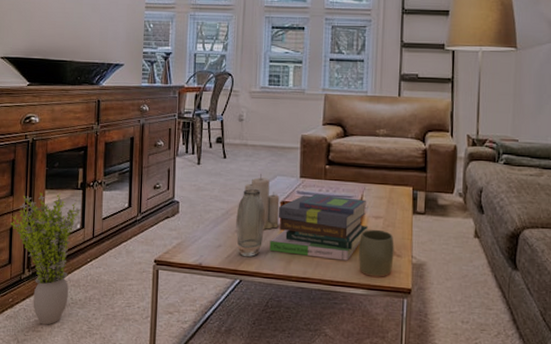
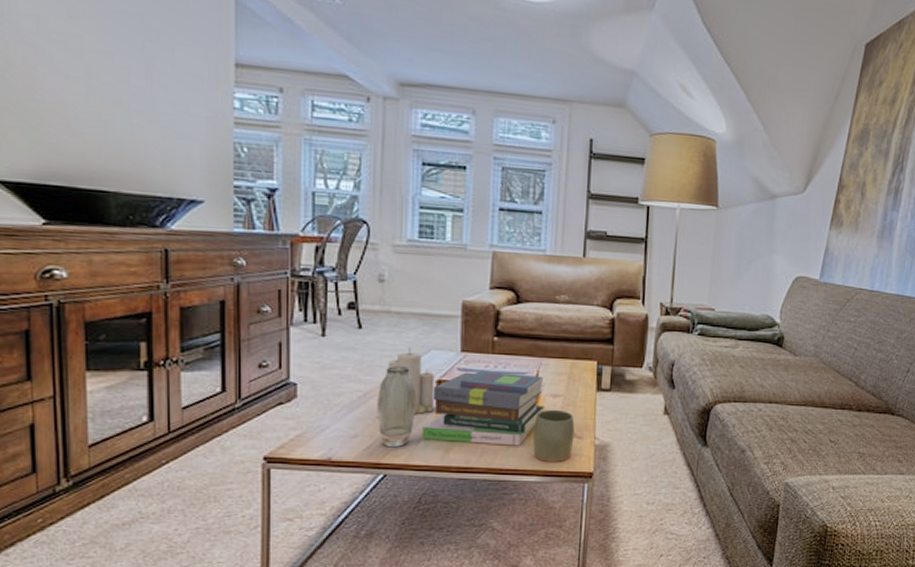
potted plant: present [10,192,81,325] -> none [30,375,146,548]

